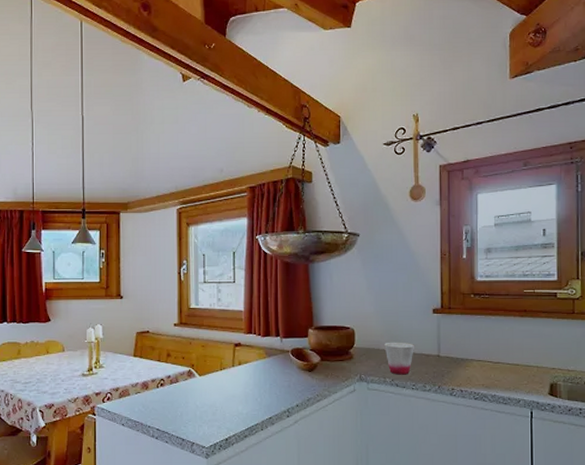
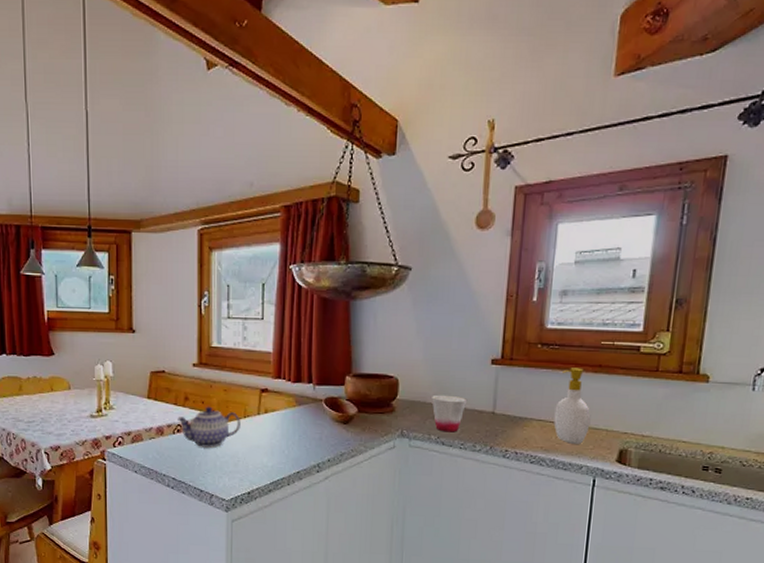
teapot: none [161,361,217,399] -> present [177,406,241,448]
soap bottle: none [491,313,522,380] -> present [553,368,591,444]

